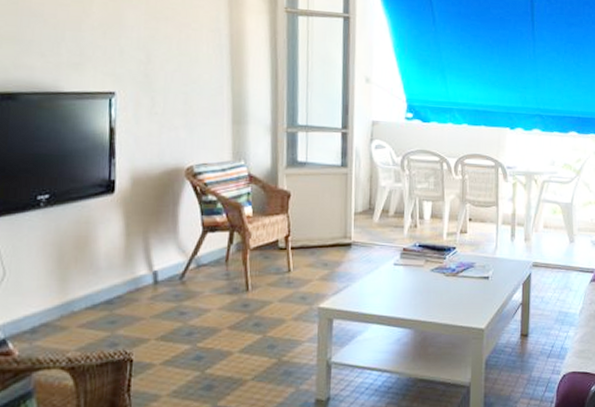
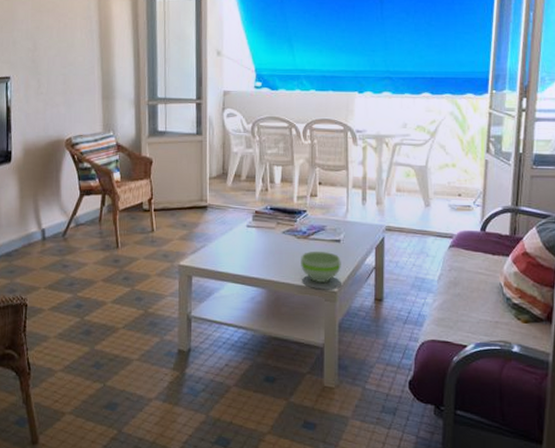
bowl: none [449,288,489,320] -> present [301,250,341,282]

